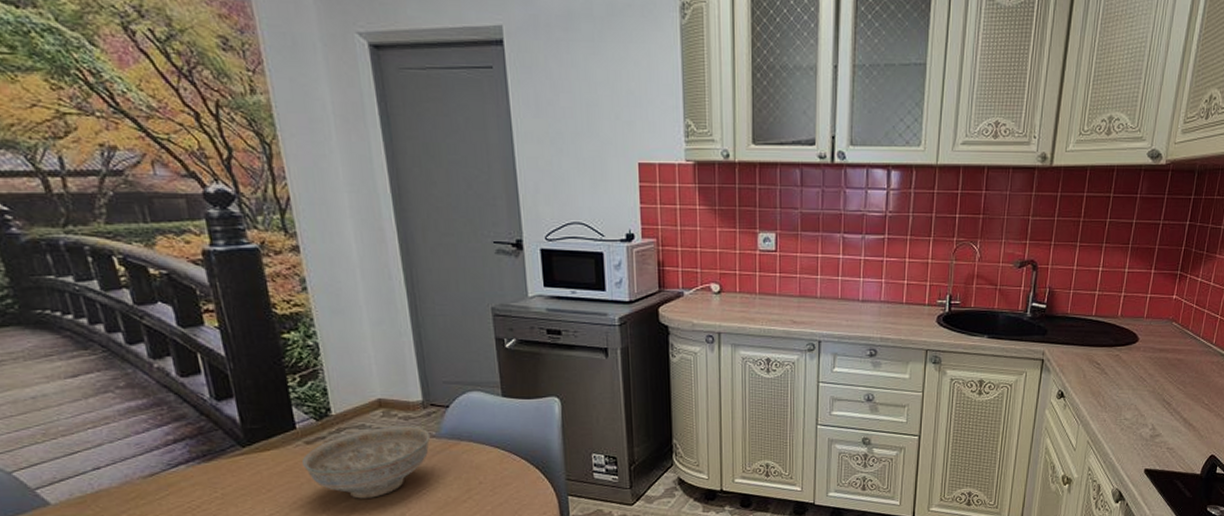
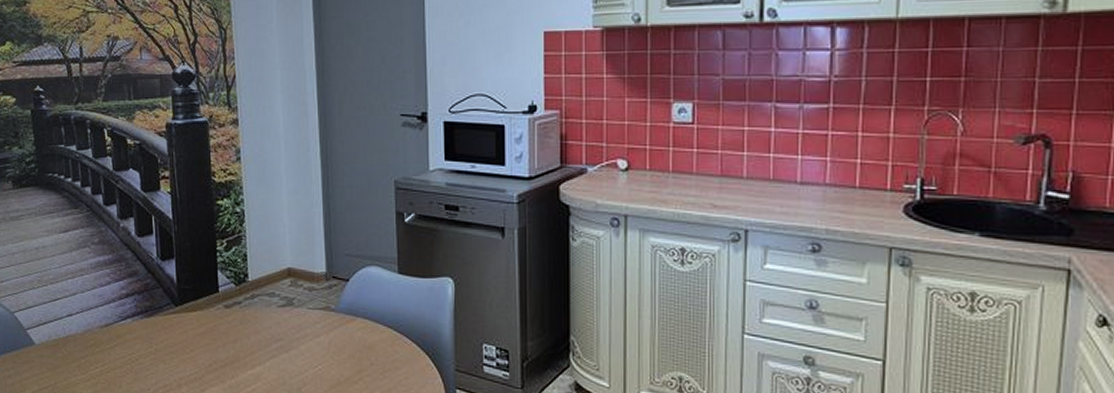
decorative bowl: present [301,425,431,499] -> none [220,296,330,369]

